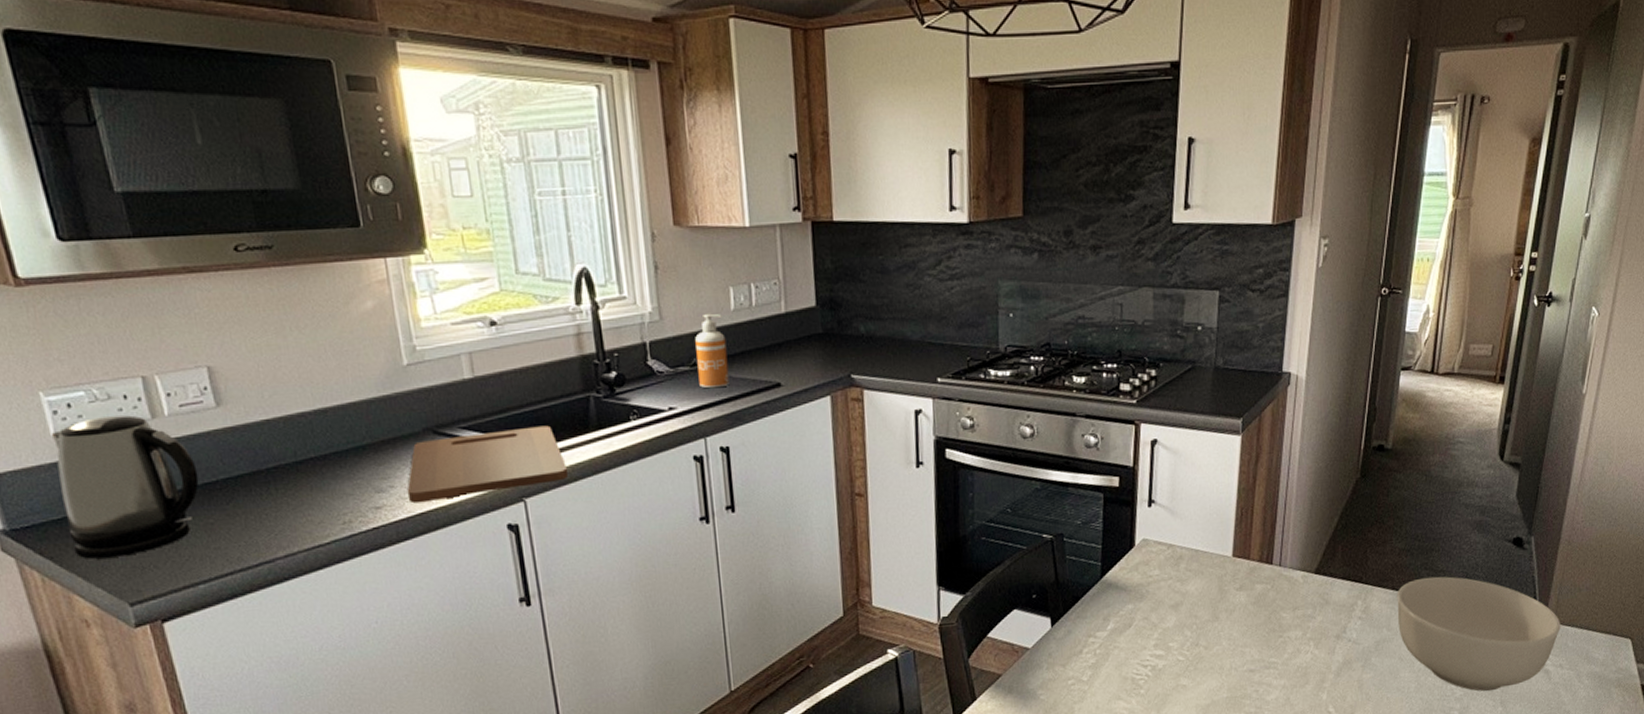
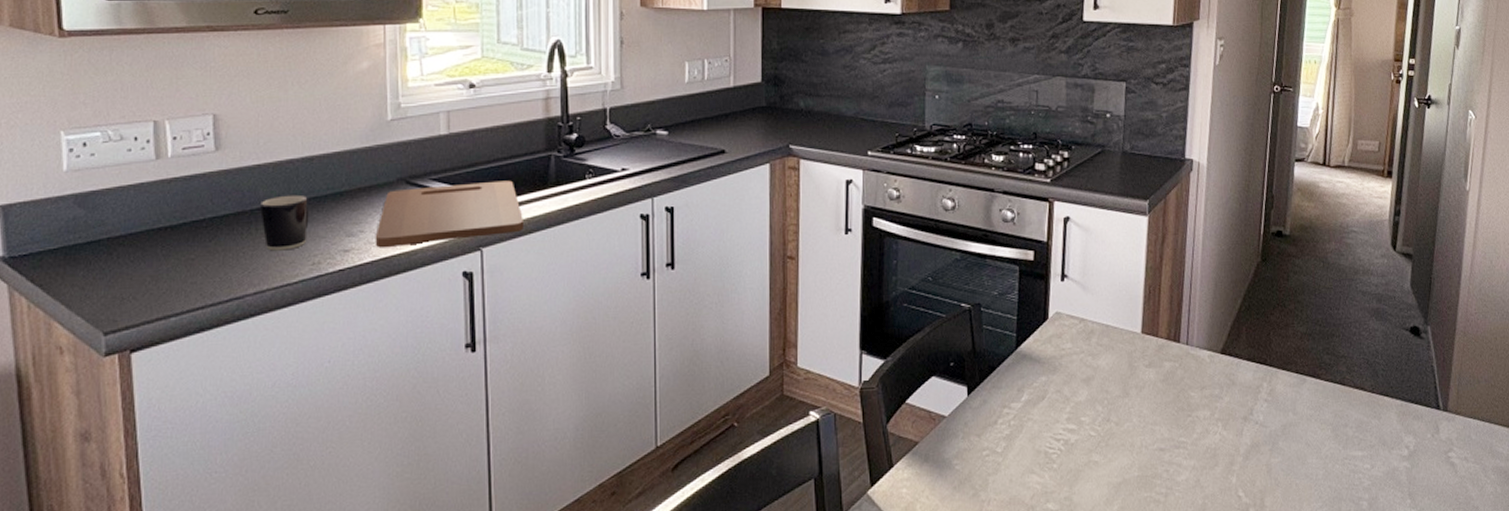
kettle: present [51,415,199,559] -> none [61,155,188,288]
mug: none [276,450,333,511] -> present [260,194,309,251]
soap dispenser: present [695,313,730,389] -> none [651,84,679,153]
bowl: present [1397,576,1561,691] -> none [1301,362,1463,482]

